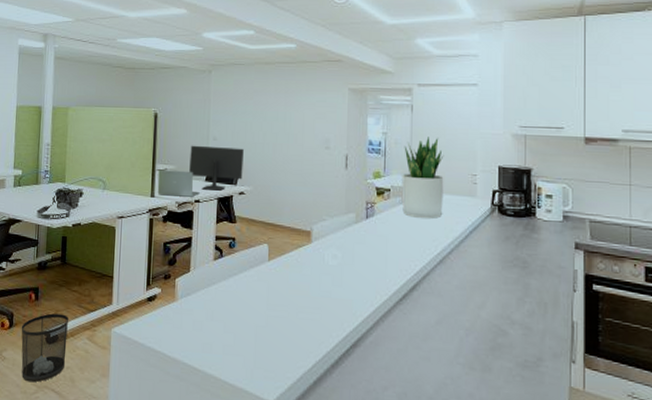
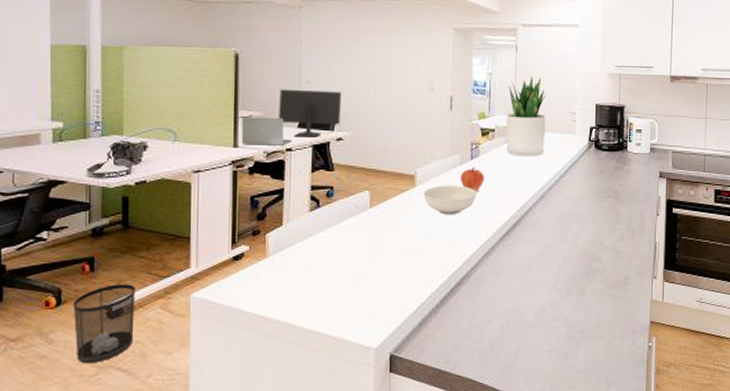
bowl: none [319,243,372,273] -> present [423,185,477,214]
fruit: none [355,226,381,252] -> present [460,166,485,192]

